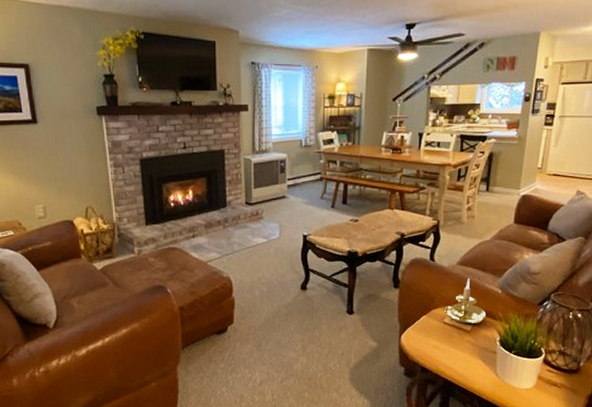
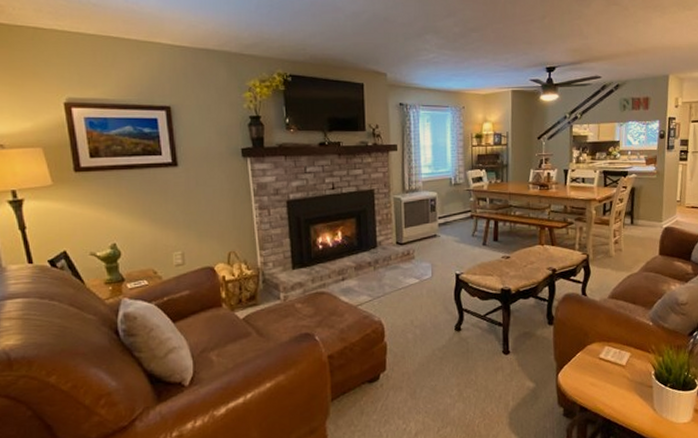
candle holder: present [444,278,487,324] -> none [598,311,640,359]

